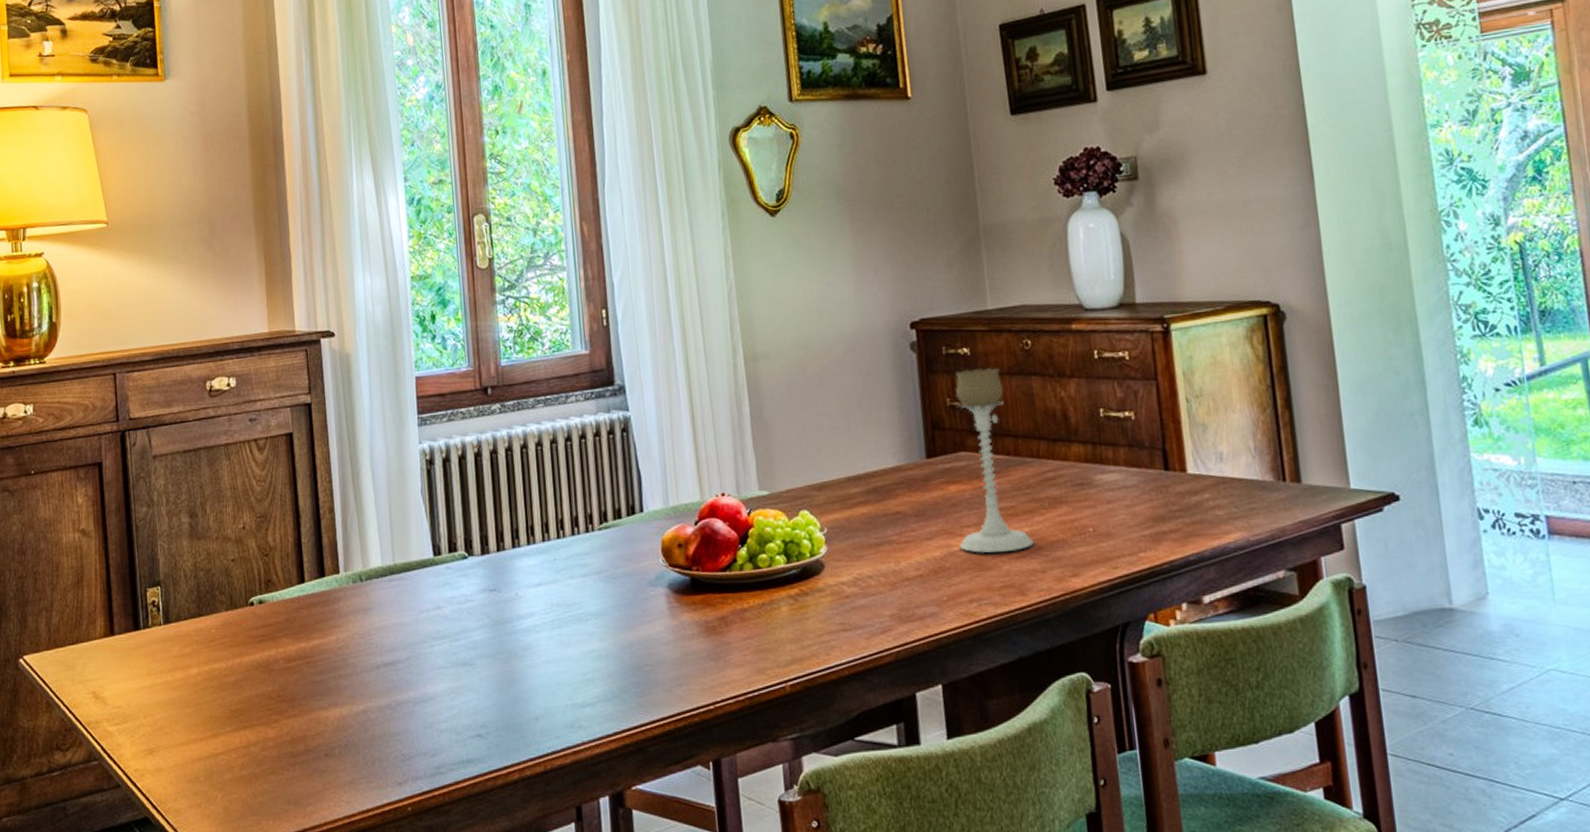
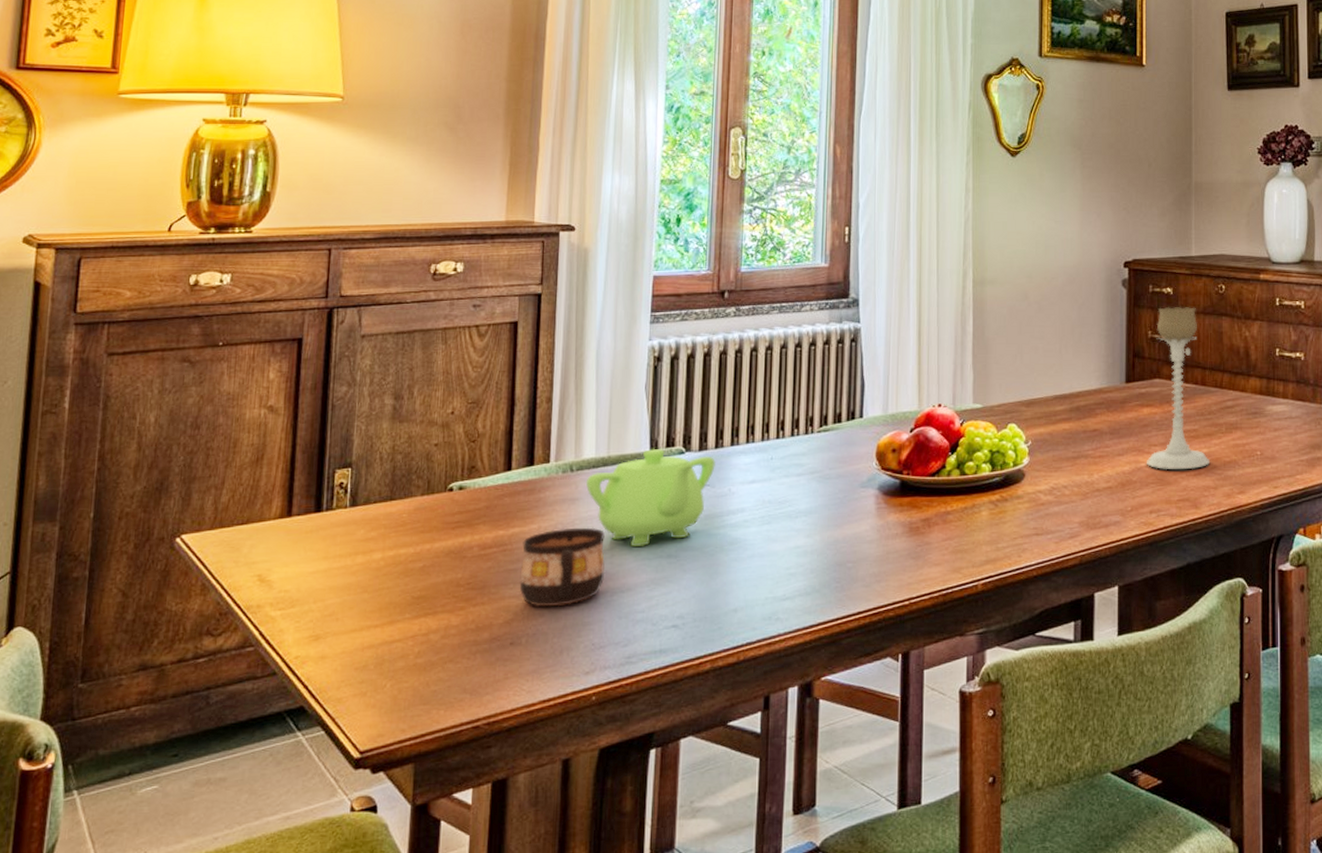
cup: none [324,637,406,718] -> present [519,527,606,607]
teapot: none [376,553,500,655] -> present [586,448,717,546]

